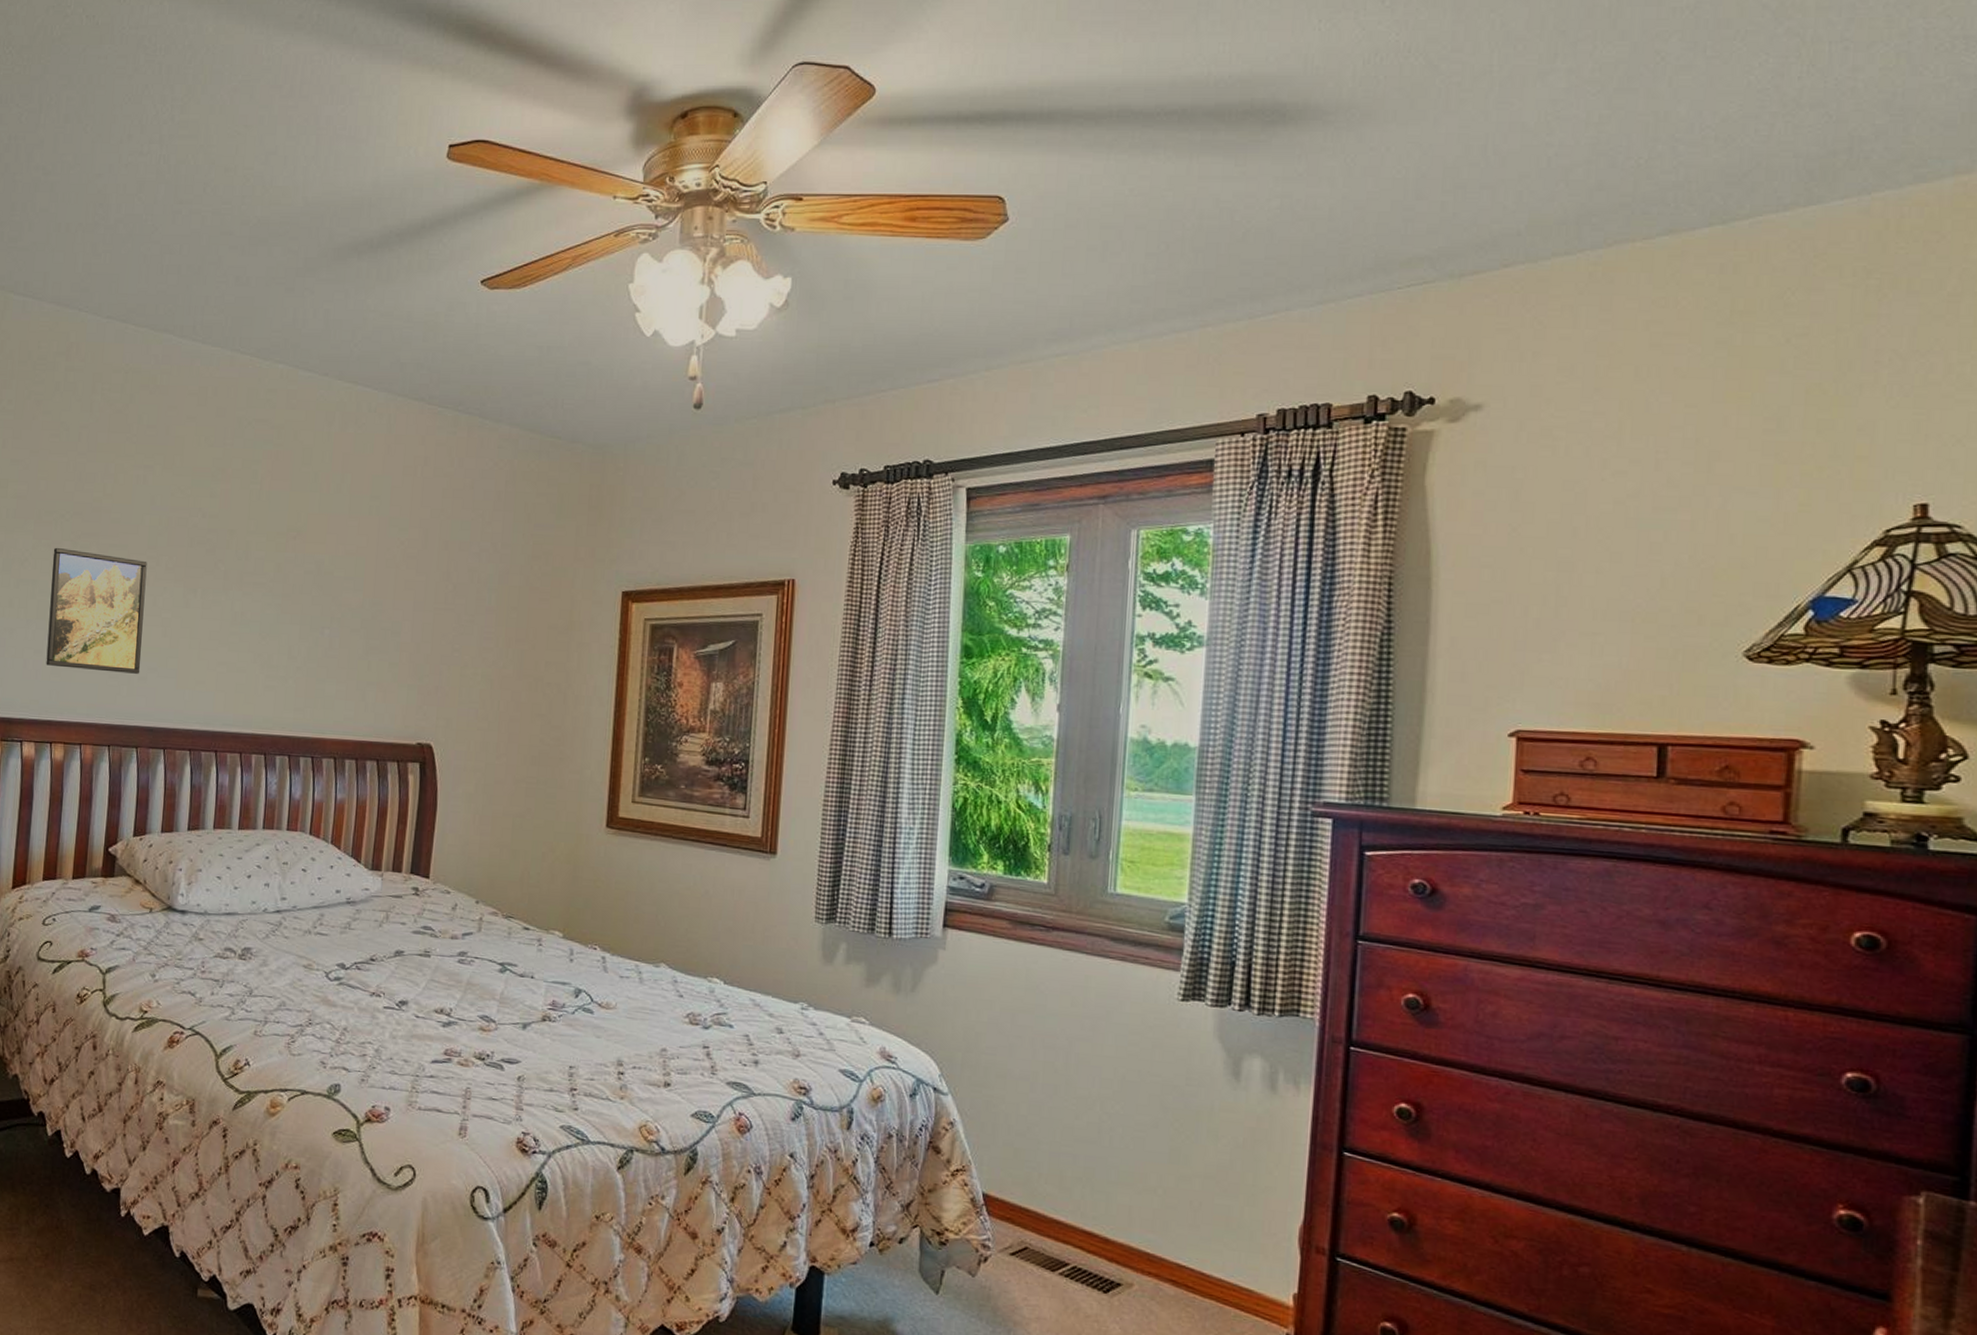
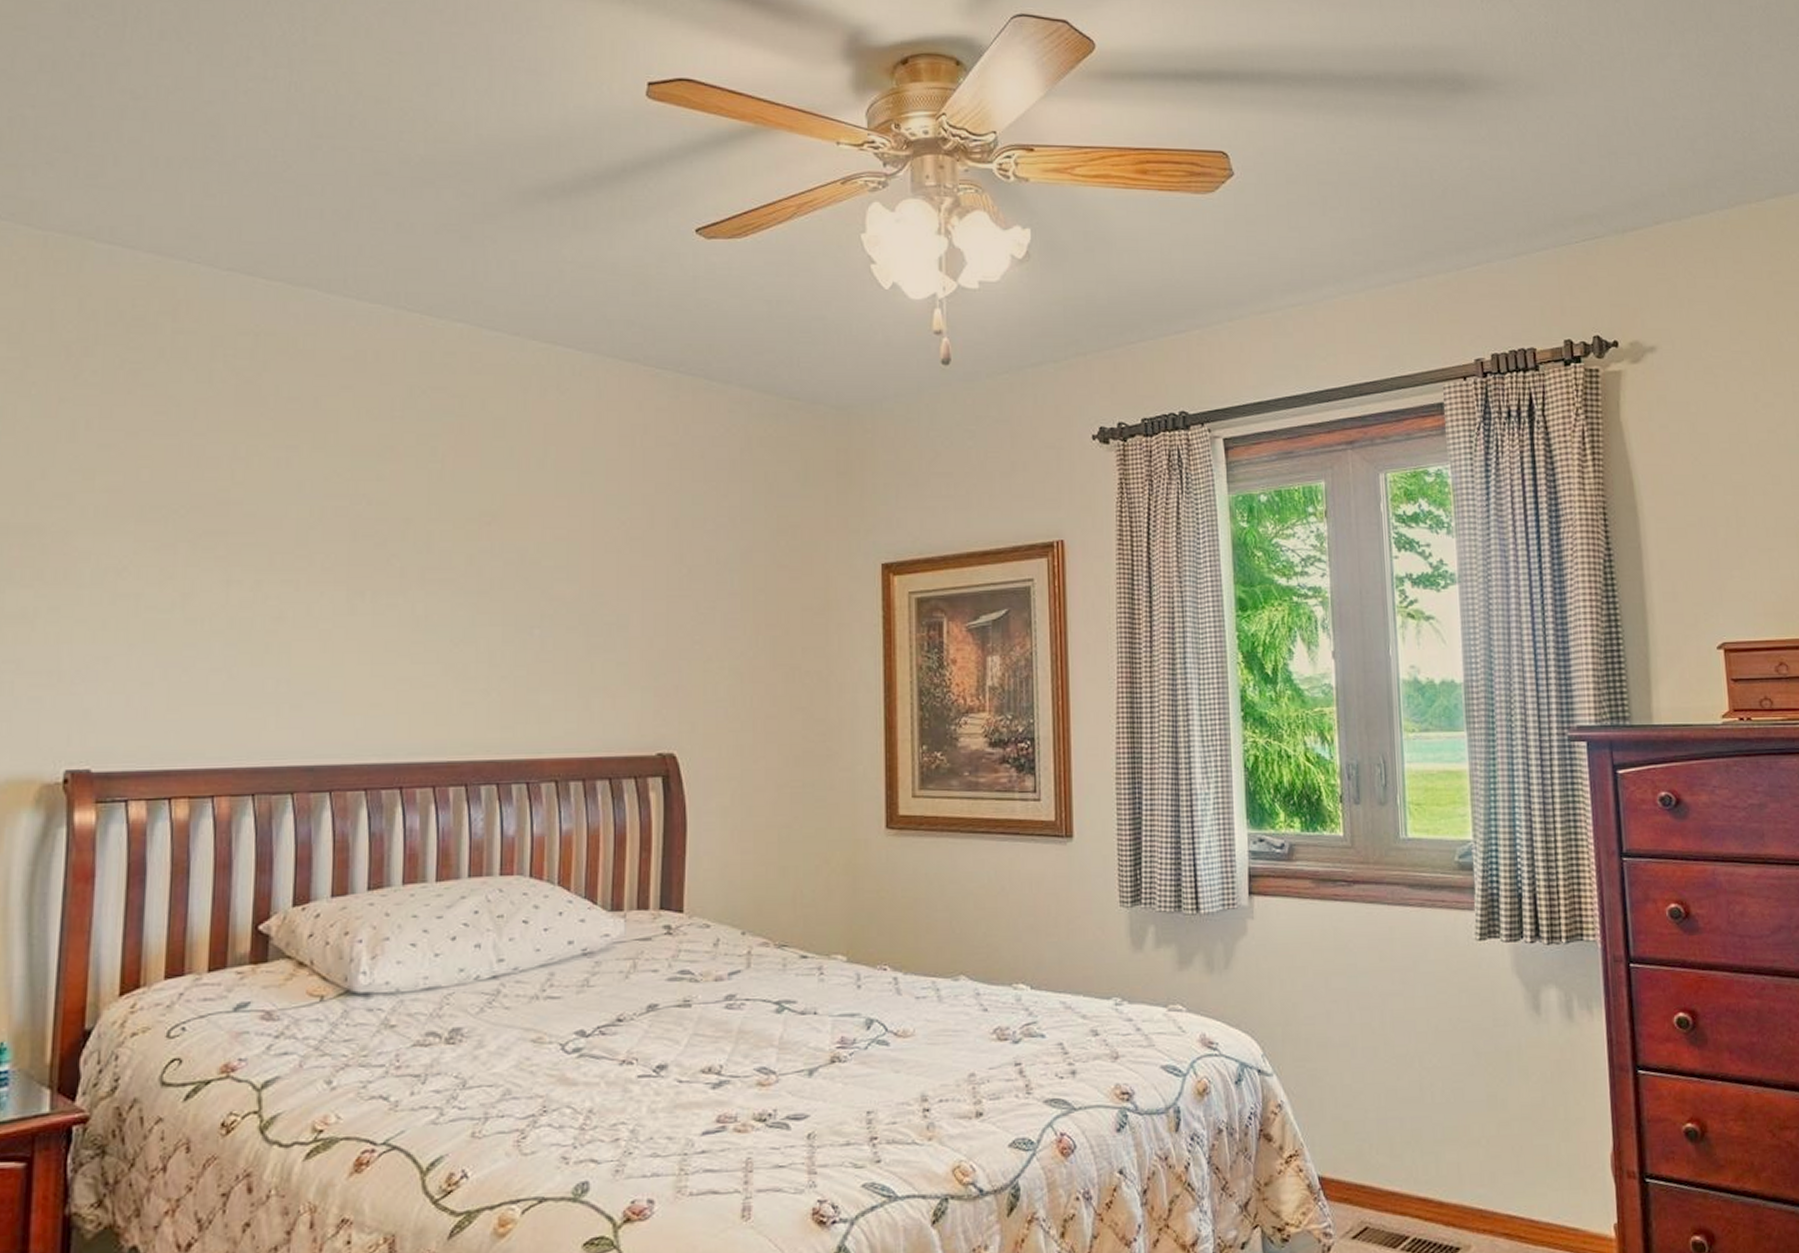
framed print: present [46,547,147,674] -> none [158,550,296,702]

